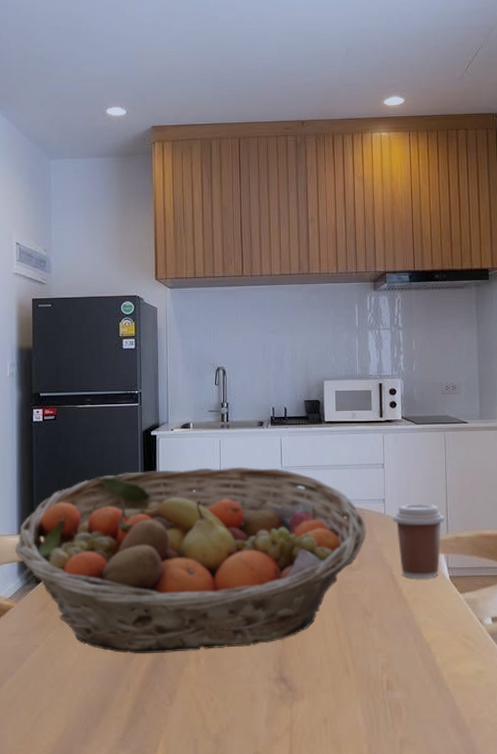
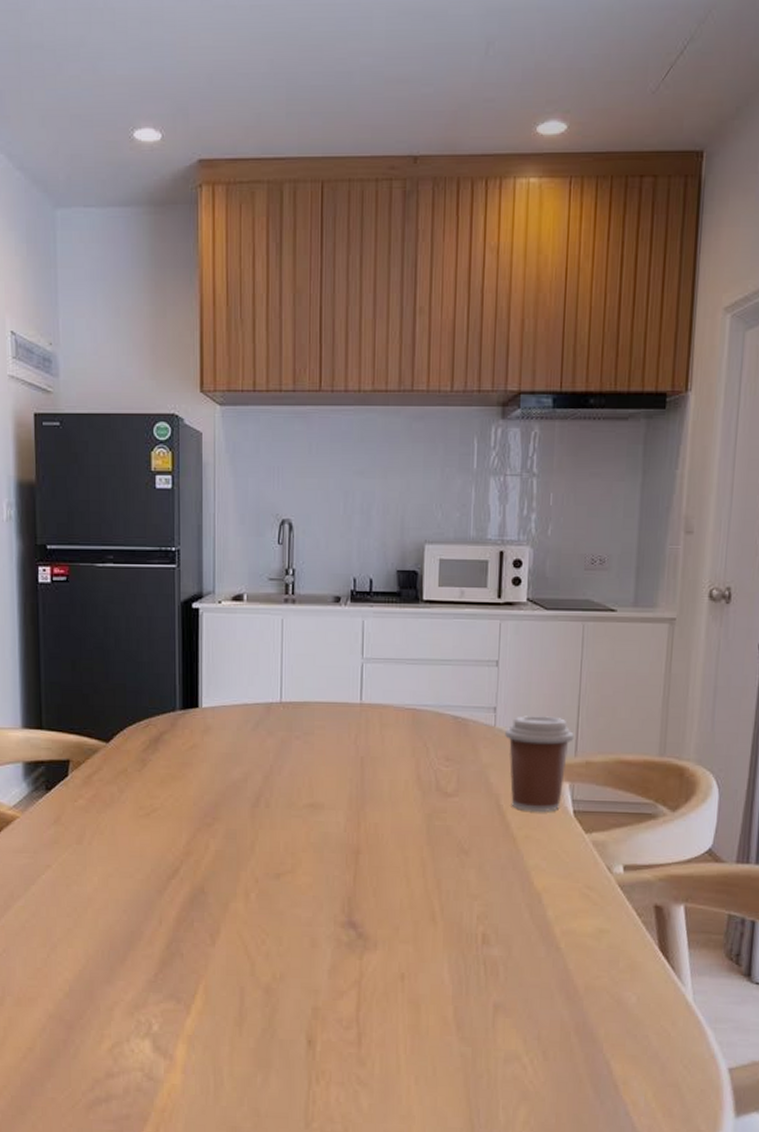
fruit basket: present [15,466,367,655] -> none [19,654,470,884]

